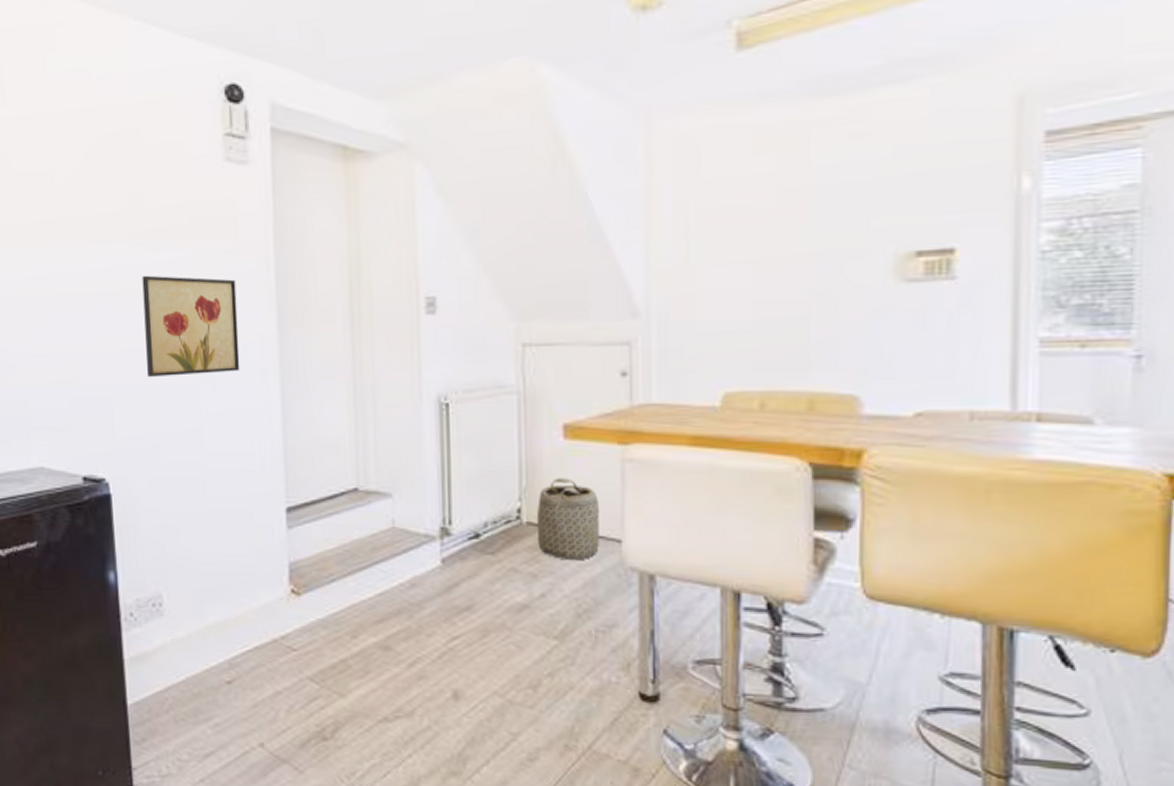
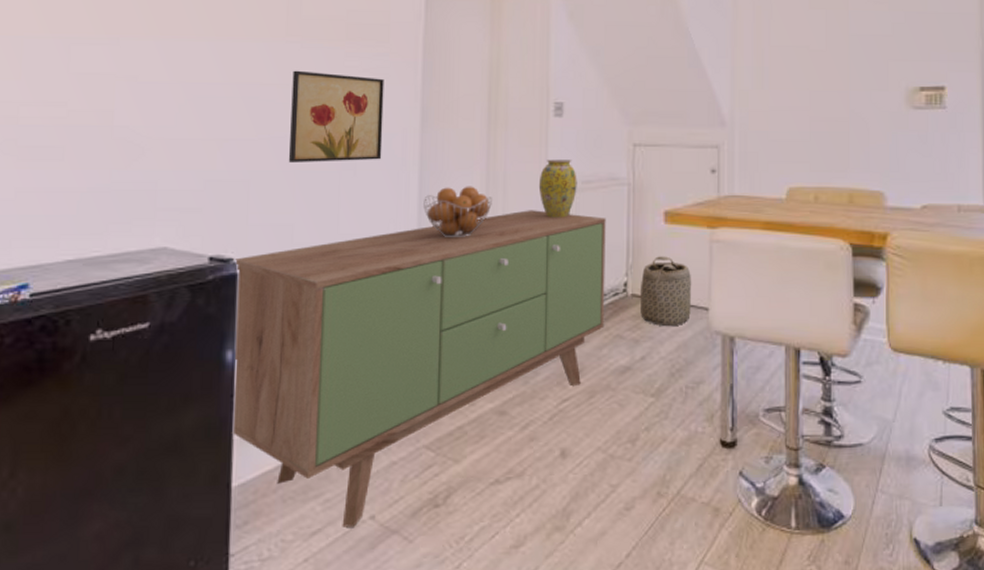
sideboard: none [104,425,496,753] -> present [231,210,606,527]
fruit basket: none [287,398,361,458] -> present [423,186,492,238]
vase: none [412,365,457,434] -> present [538,159,577,218]

